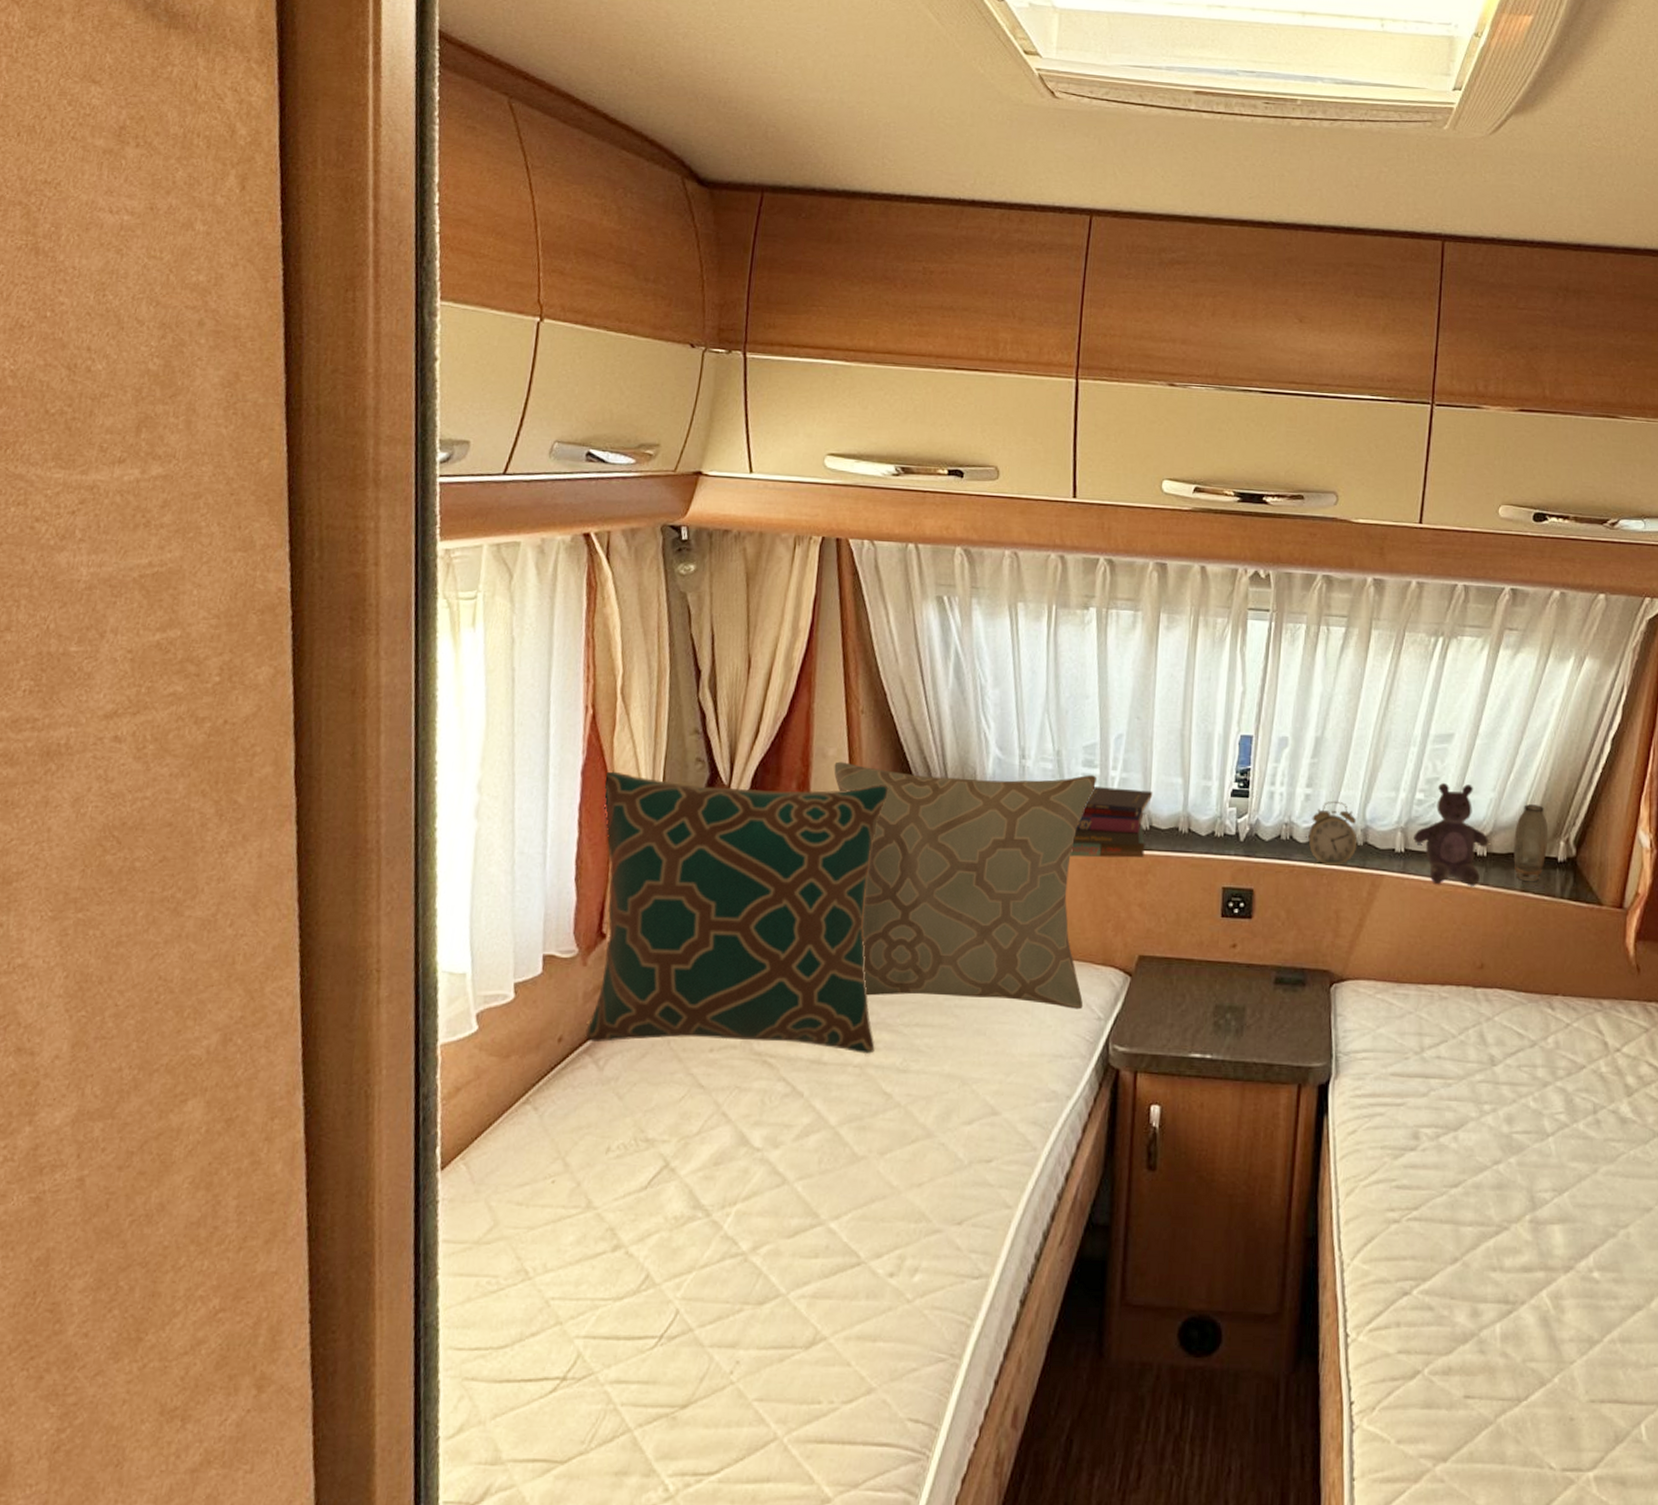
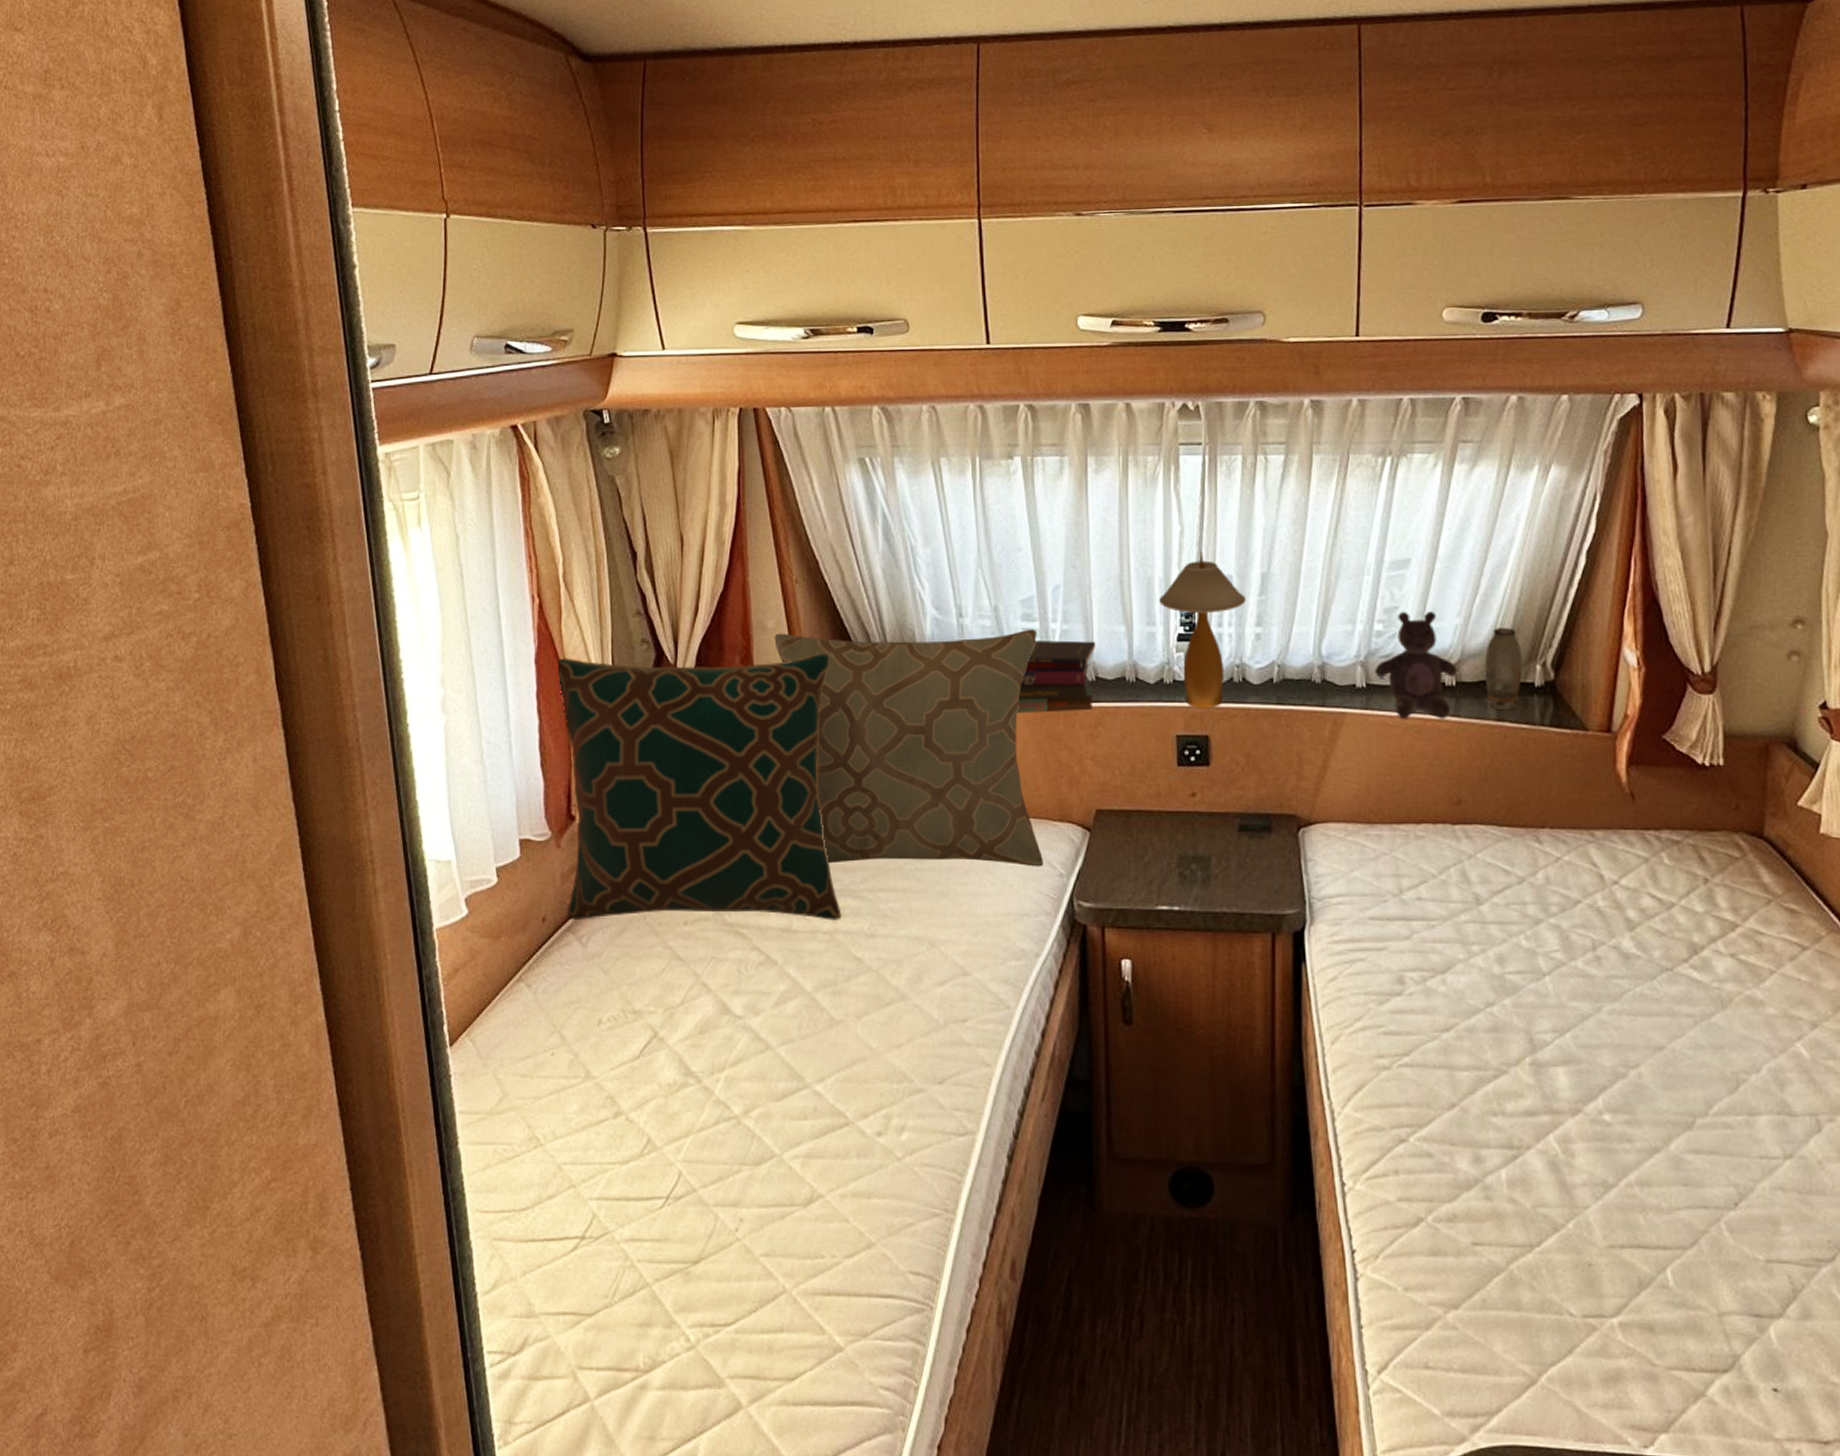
table lamp: none [1217,712,1299,864] -> present [1159,551,1246,709]
alarm clock: present [1308,800,1358,868] -> none [1262,638,1315,707]

